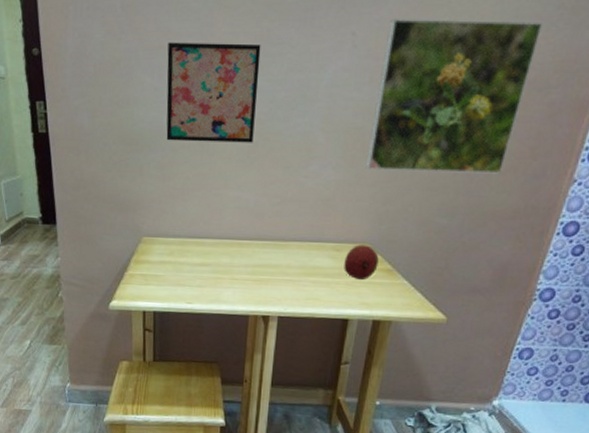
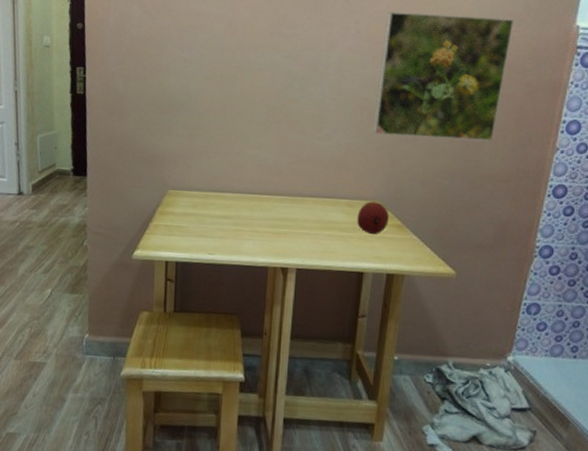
wall art: present [166,42,261,143] -> none [193,22,278,109]

